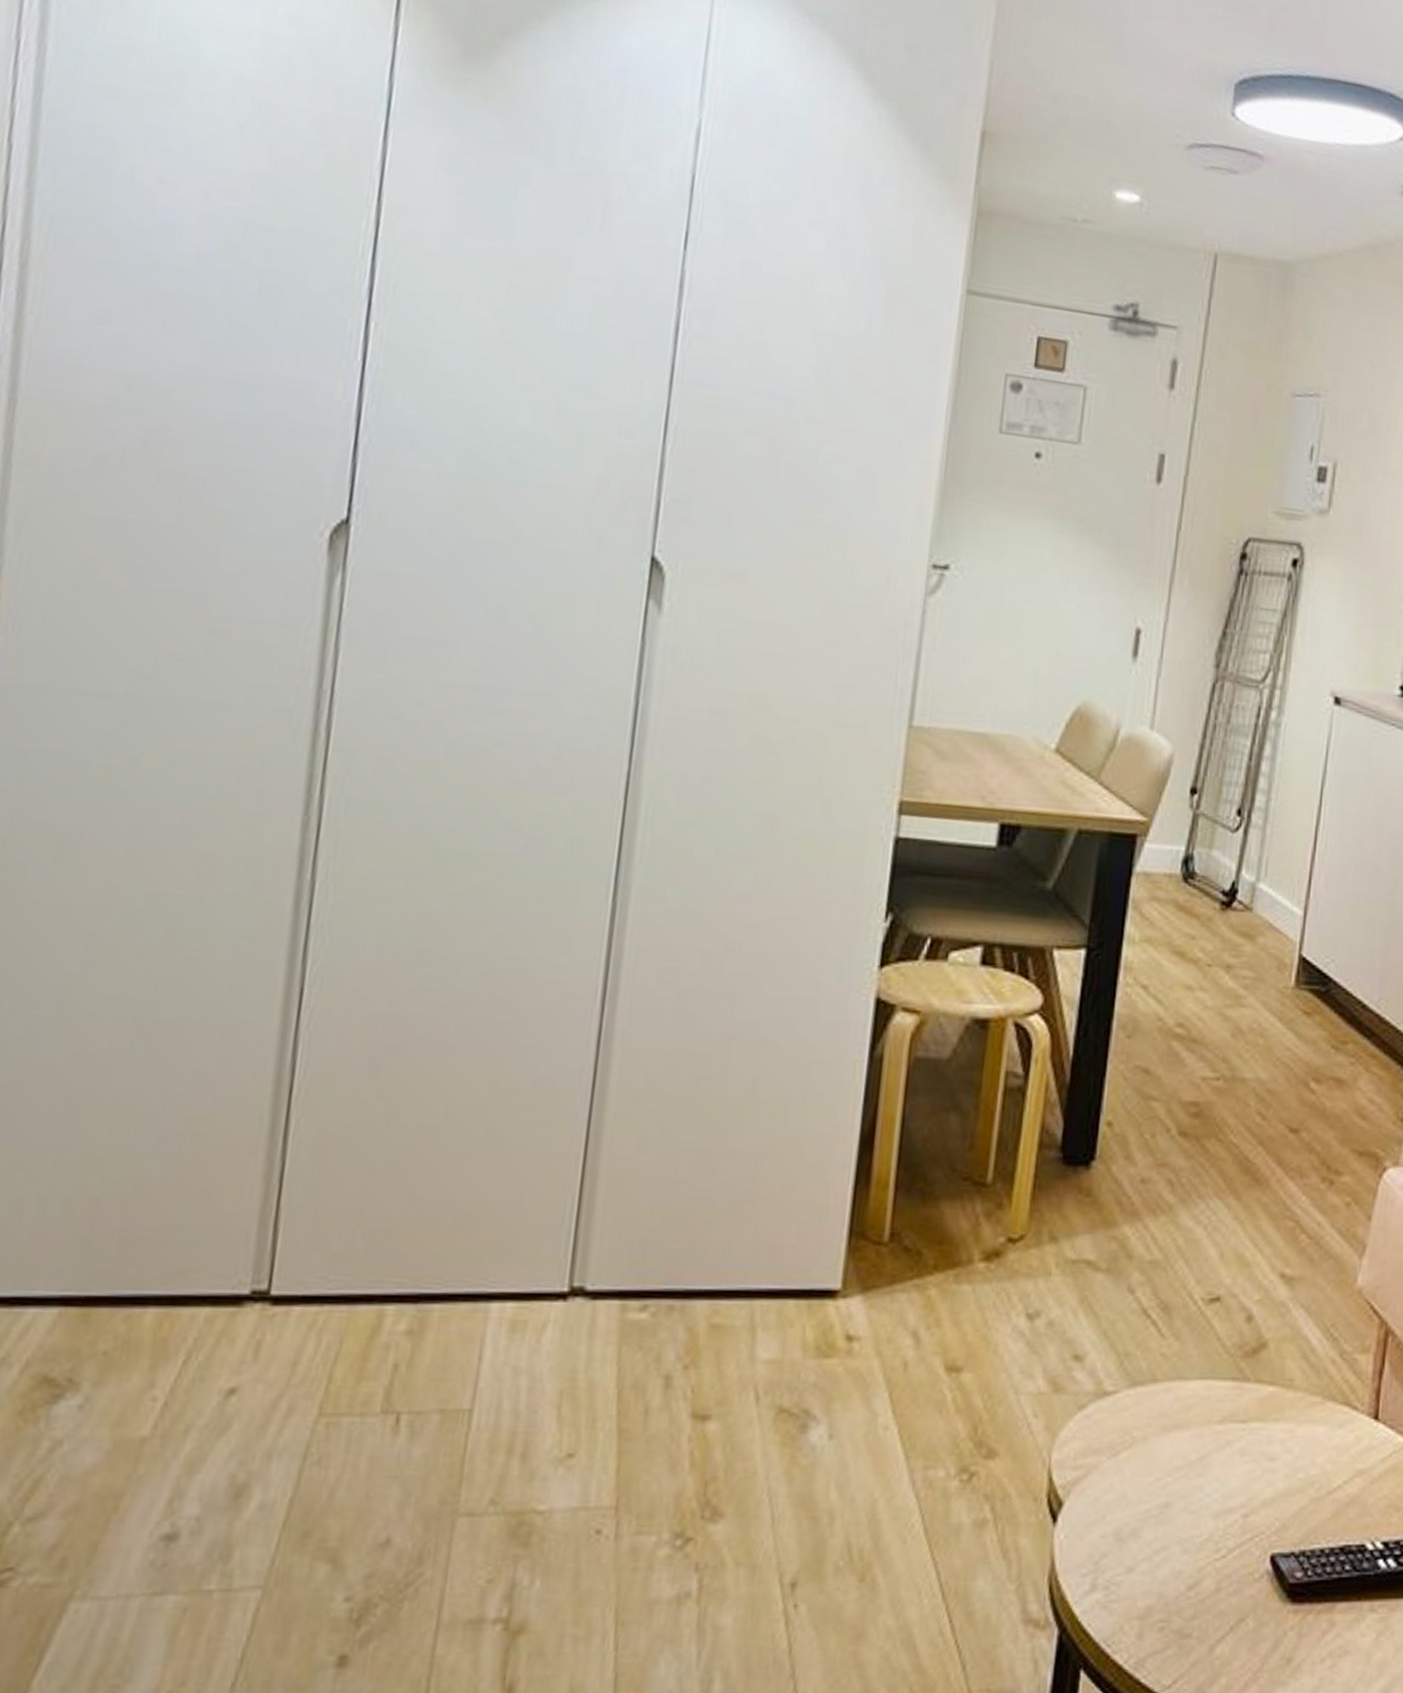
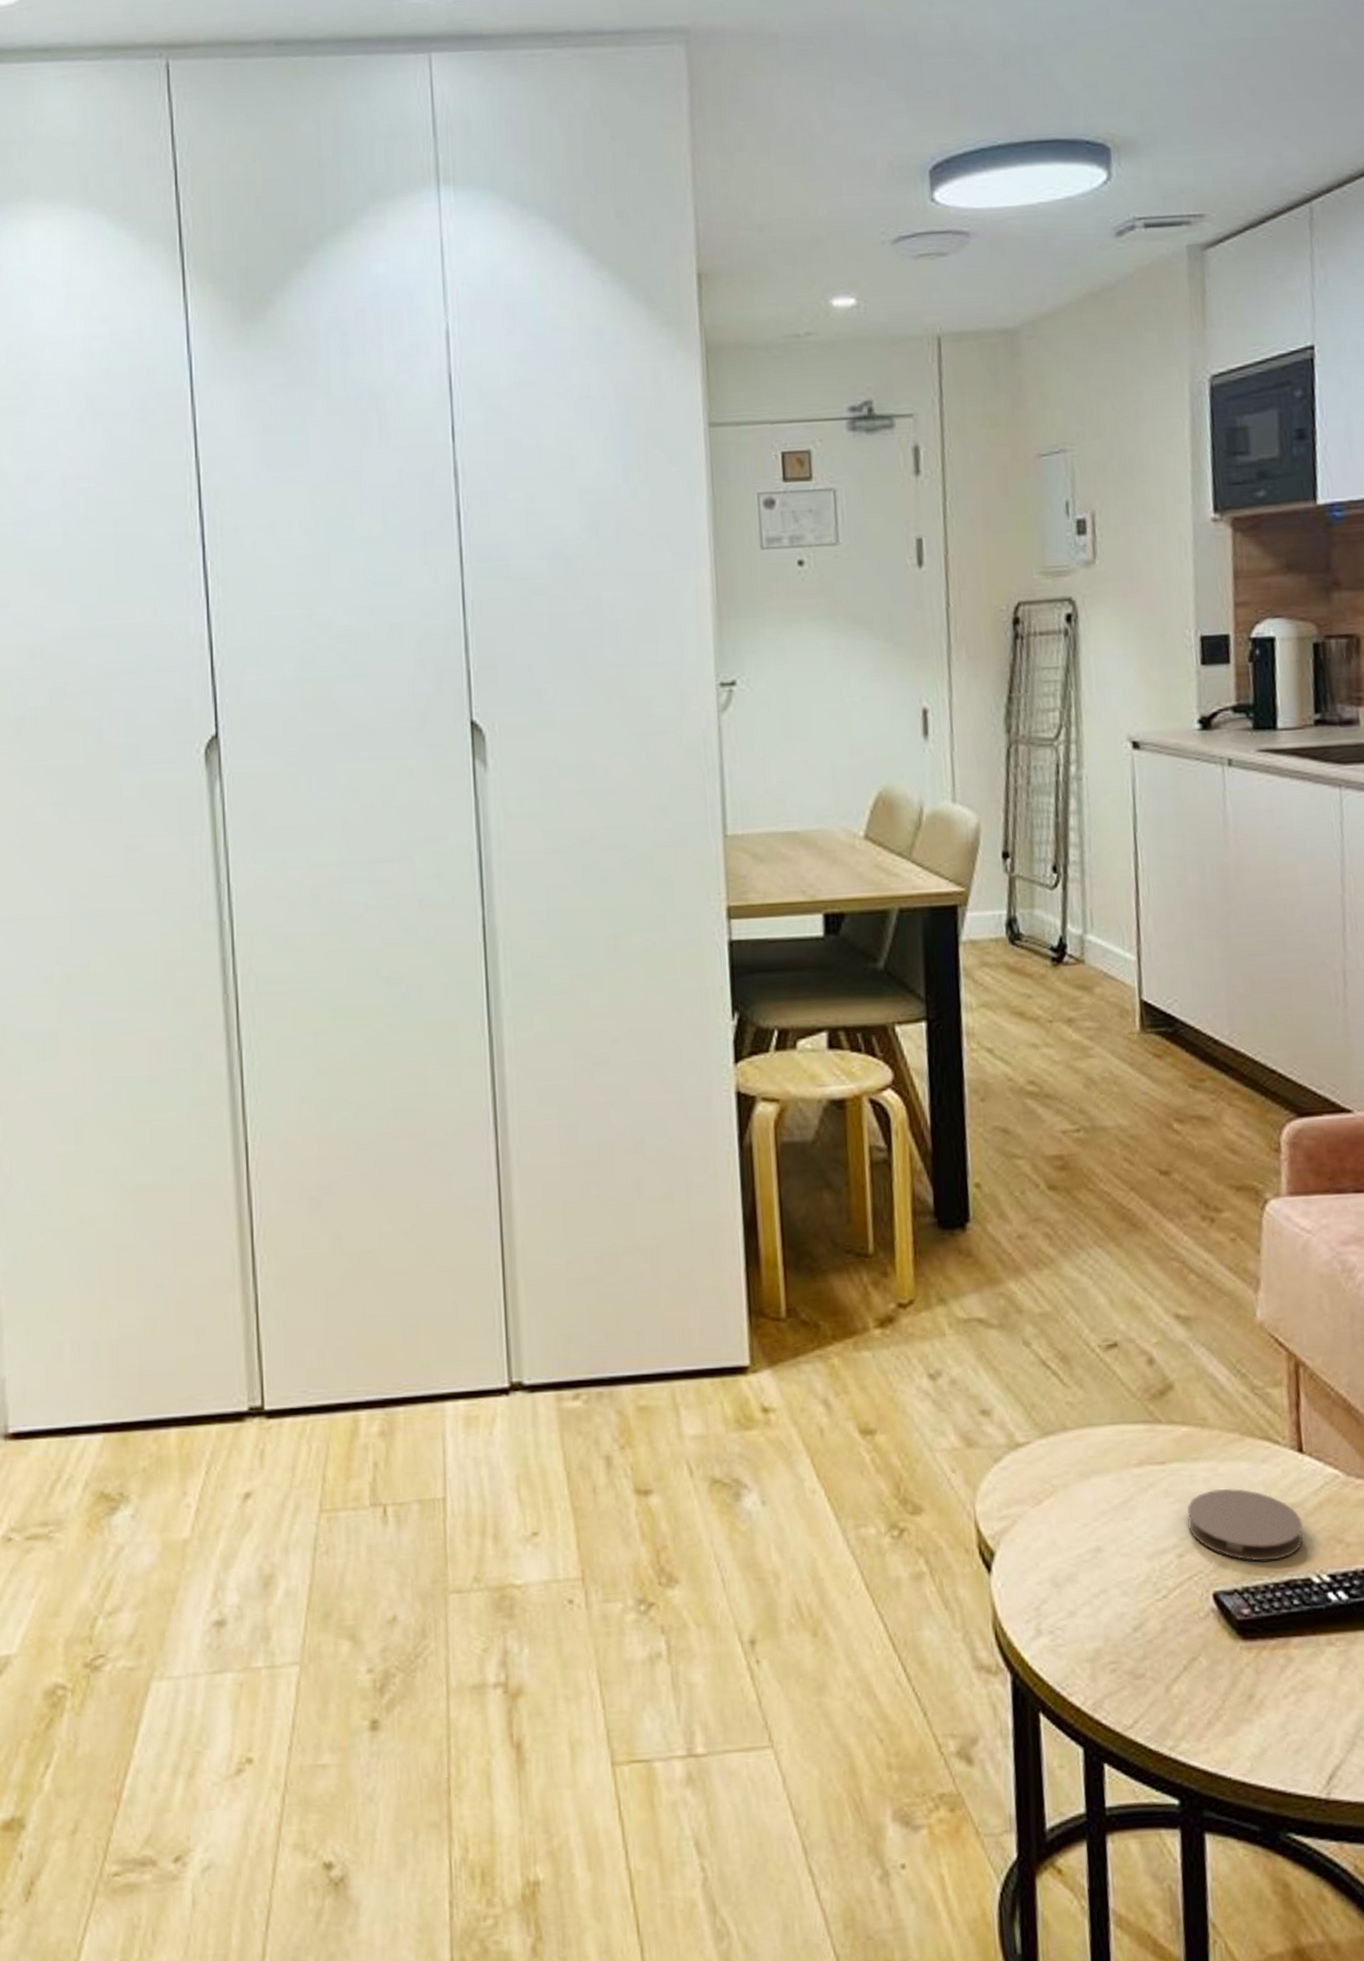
coaster: none [1257,1451,1367,1526] -> present [1187,1488,1303,1561]

